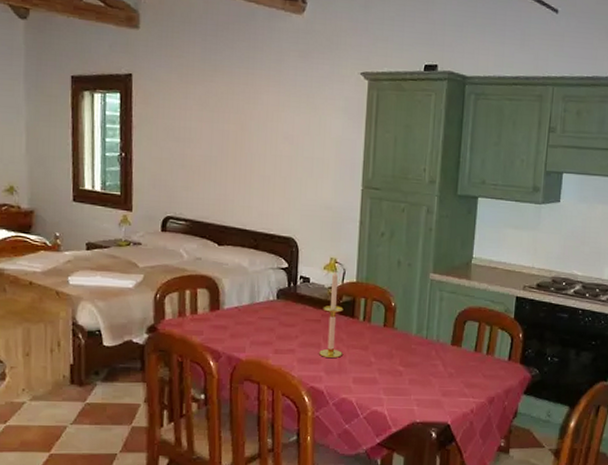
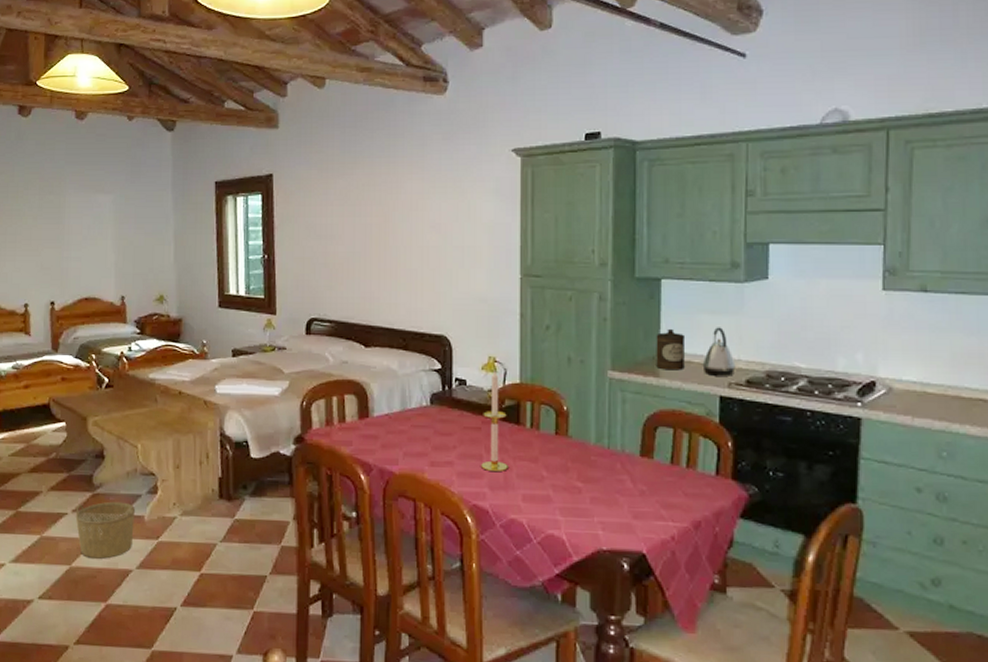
canister: none [469,240,494,275] -> present [656,329,686,371]
kettle: none [505,240,530,280] -> present [702,327,736,376]

